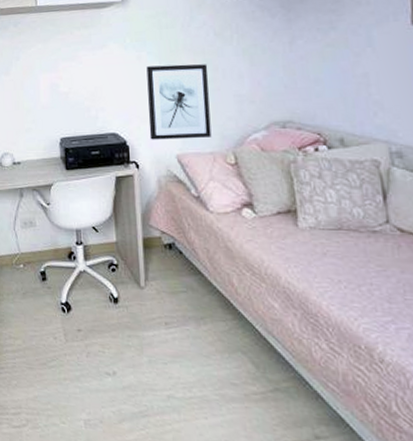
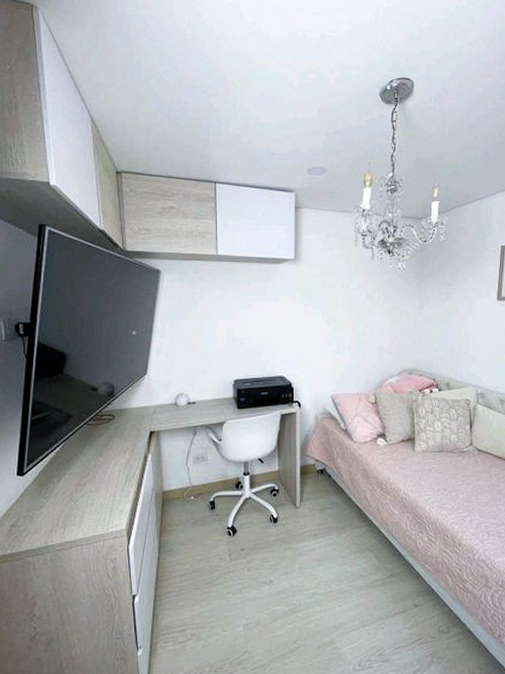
wall art: present [146,64,212,140] -> none [311,319,360,383]

